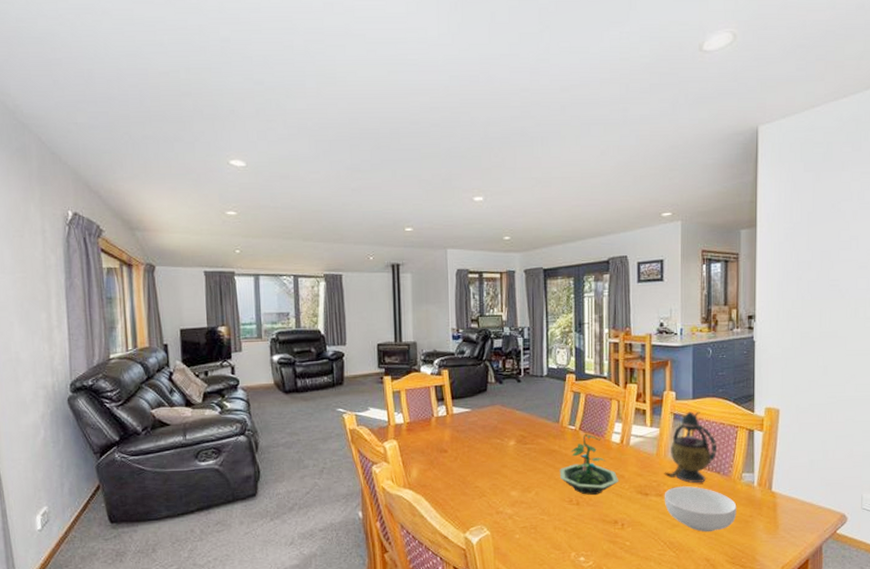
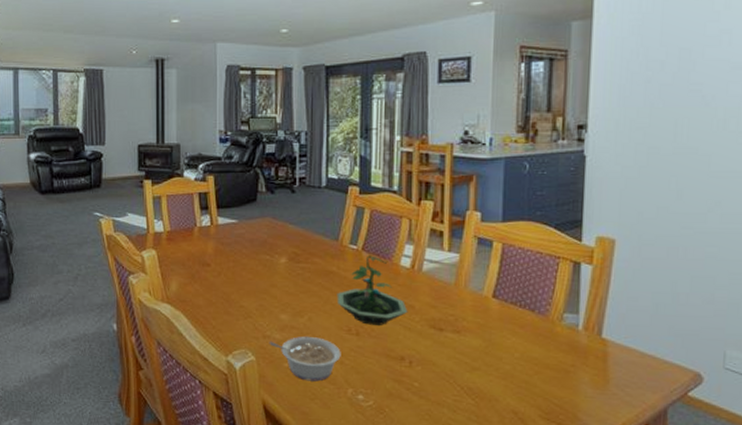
legume: none [502,509,564,549] -> present [269,337,341,382]
teapot: present [664,411,718,484] -> none [463,236,533,322]
cereal bowl: present [664,486,737,533] -> none [462,323,555,380]

